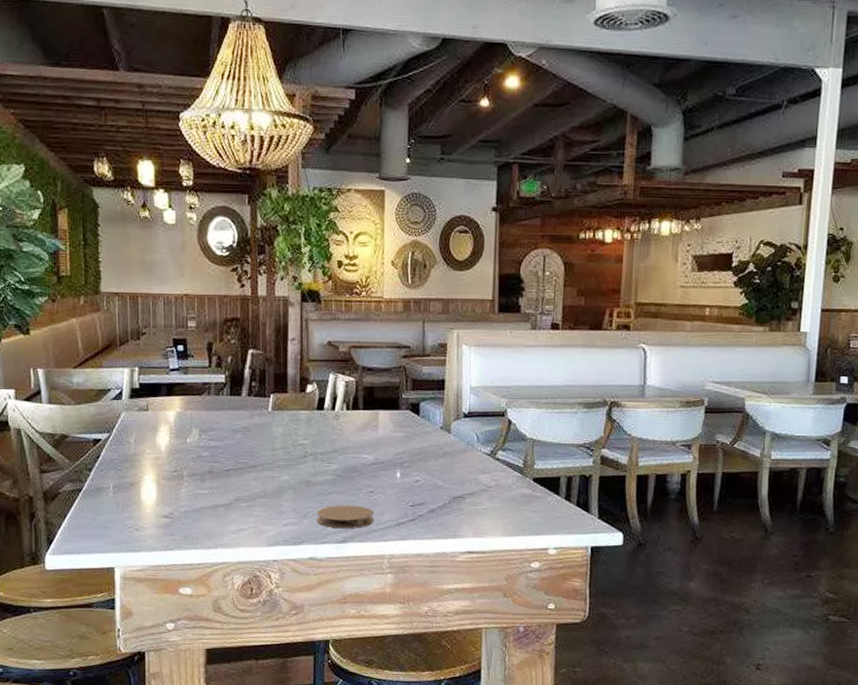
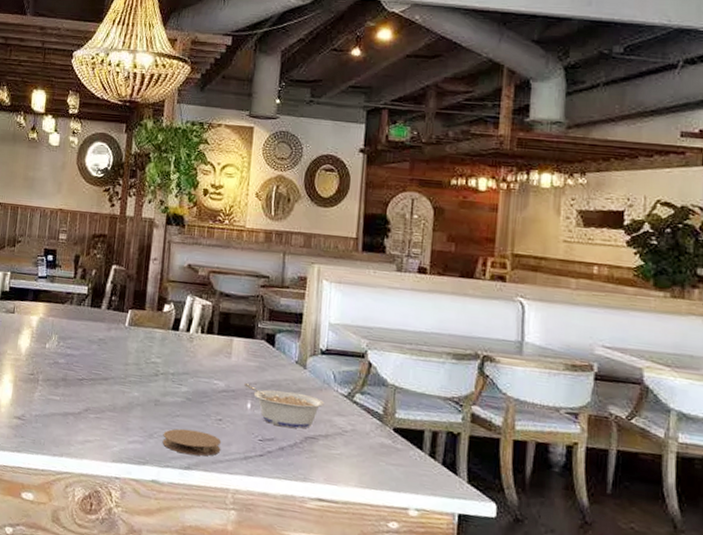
legume: none [393,454,469,490] -> present [245,383,324,429]

